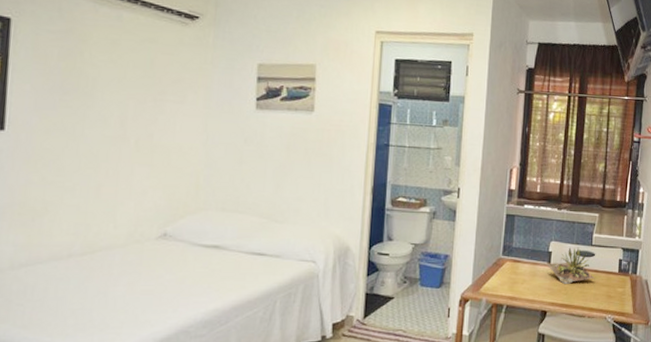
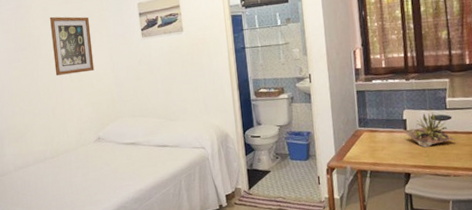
wall art: none [112,55,183,142] -> present [50,16,95,76]

